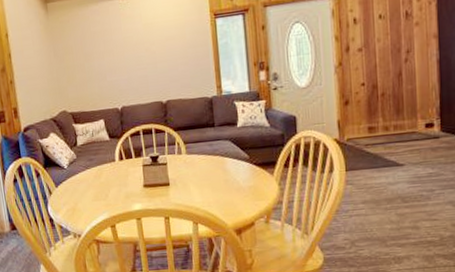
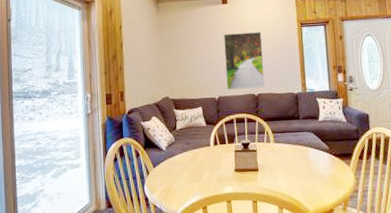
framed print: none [124,28,174,98] -> present [224,32,265,90]

